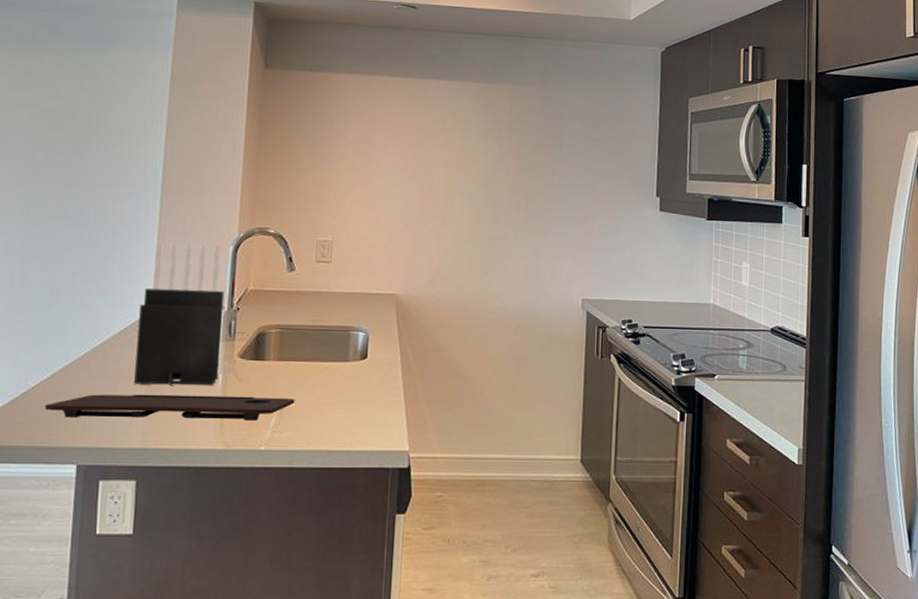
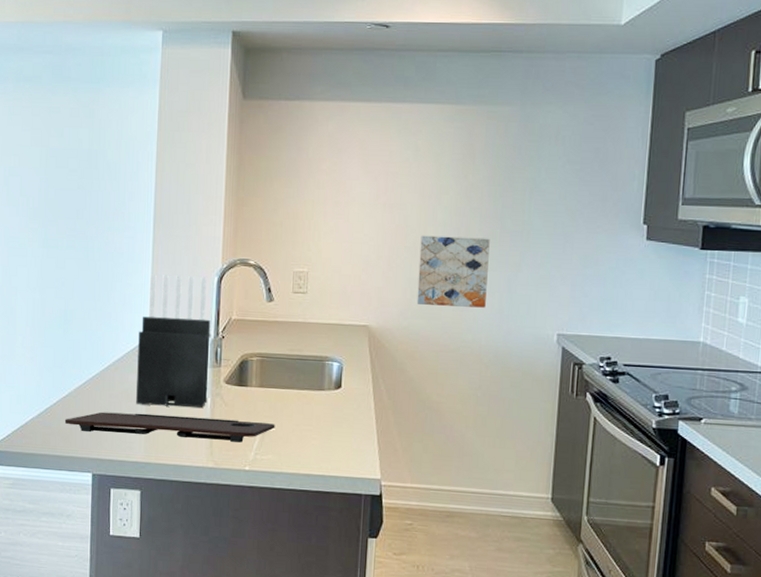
wall art: none [445,205,516,275] -> present [416,235,490,308]

